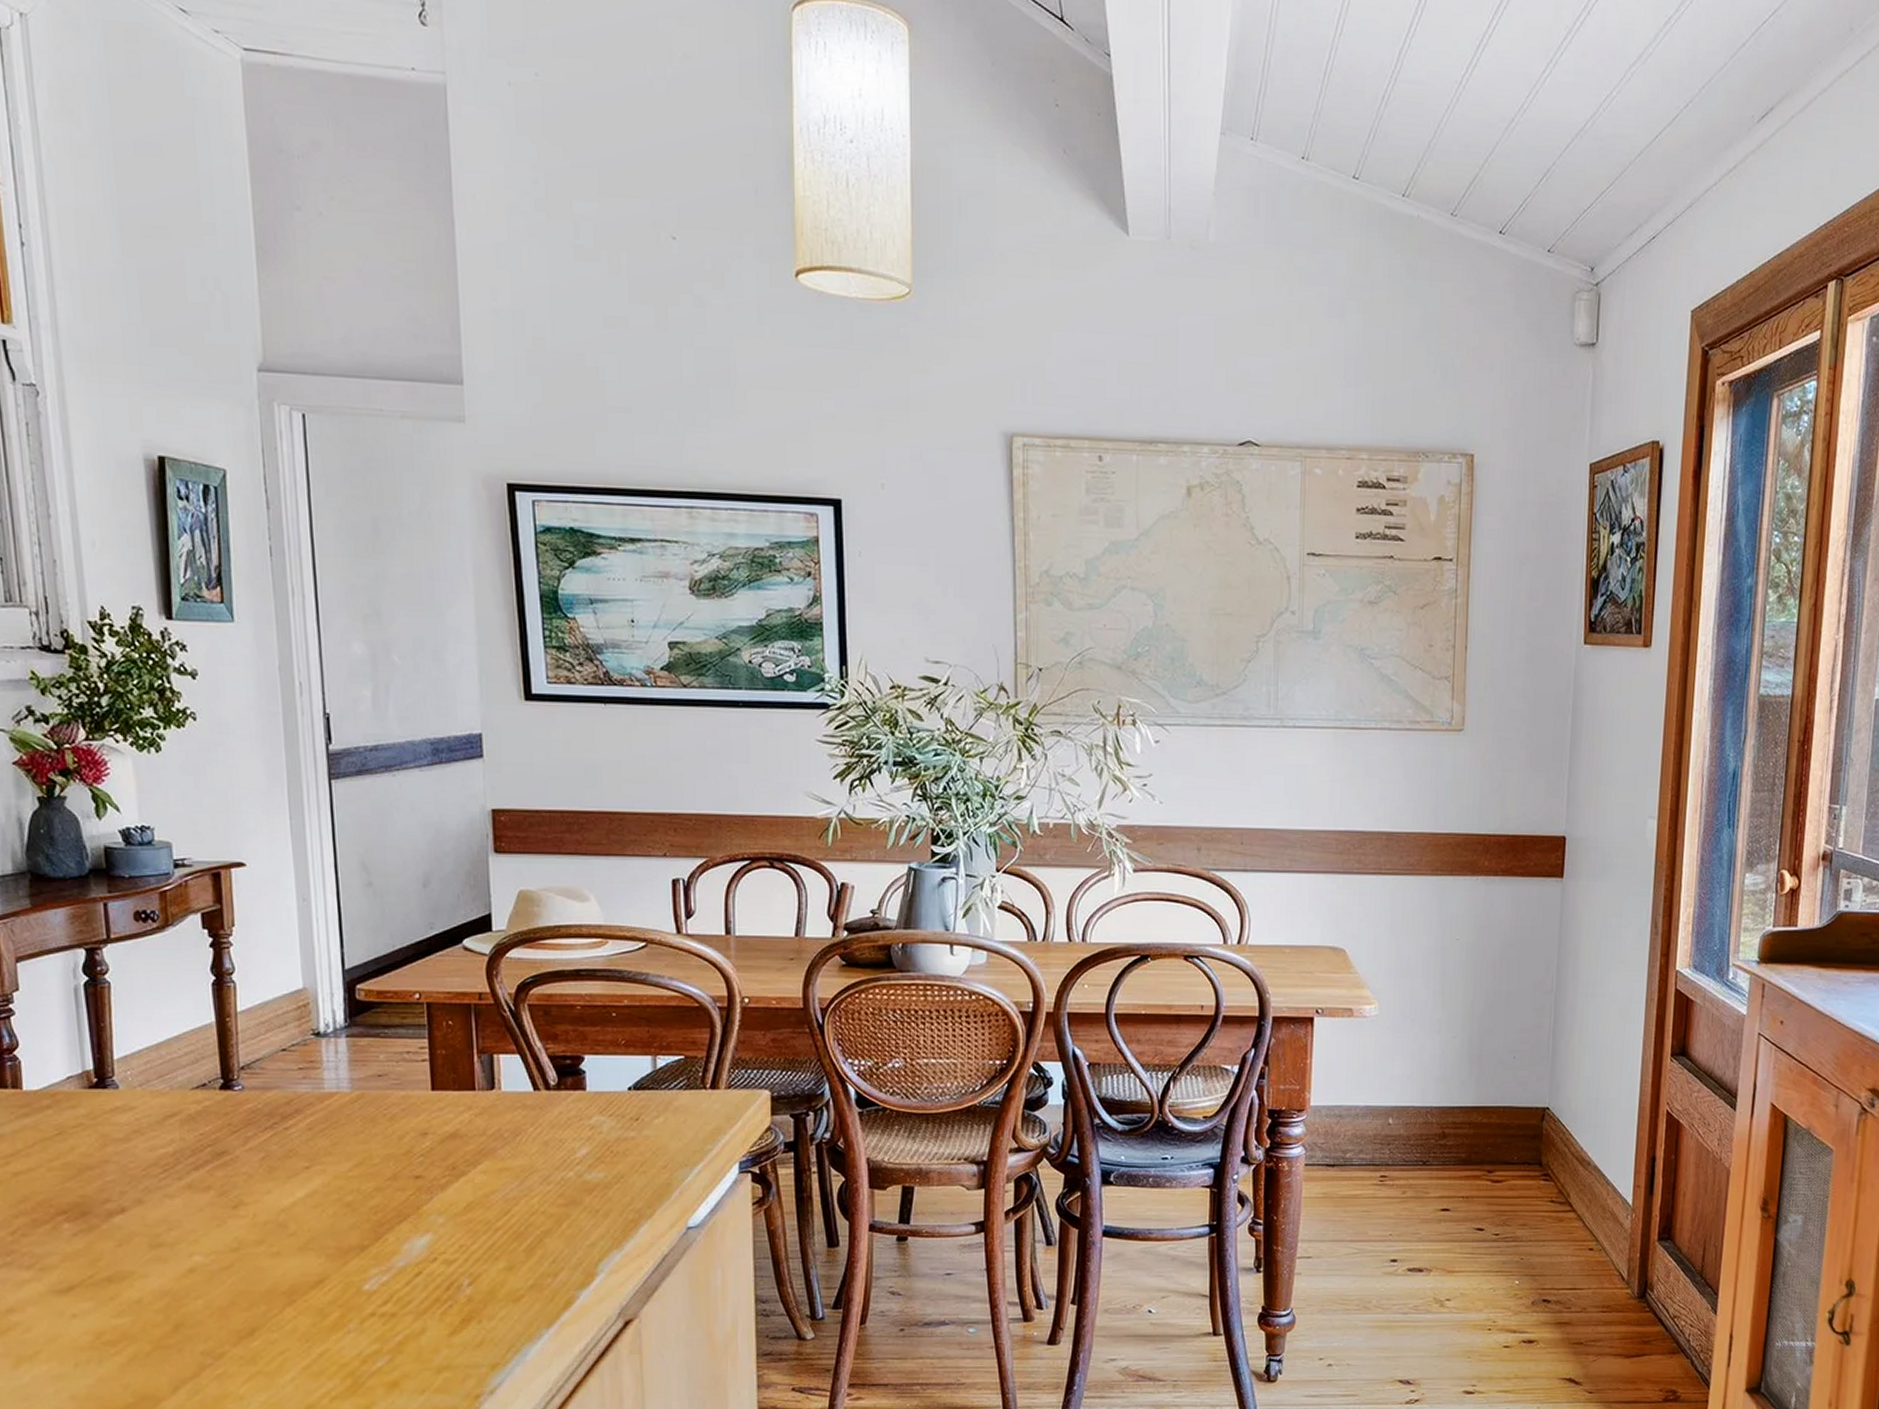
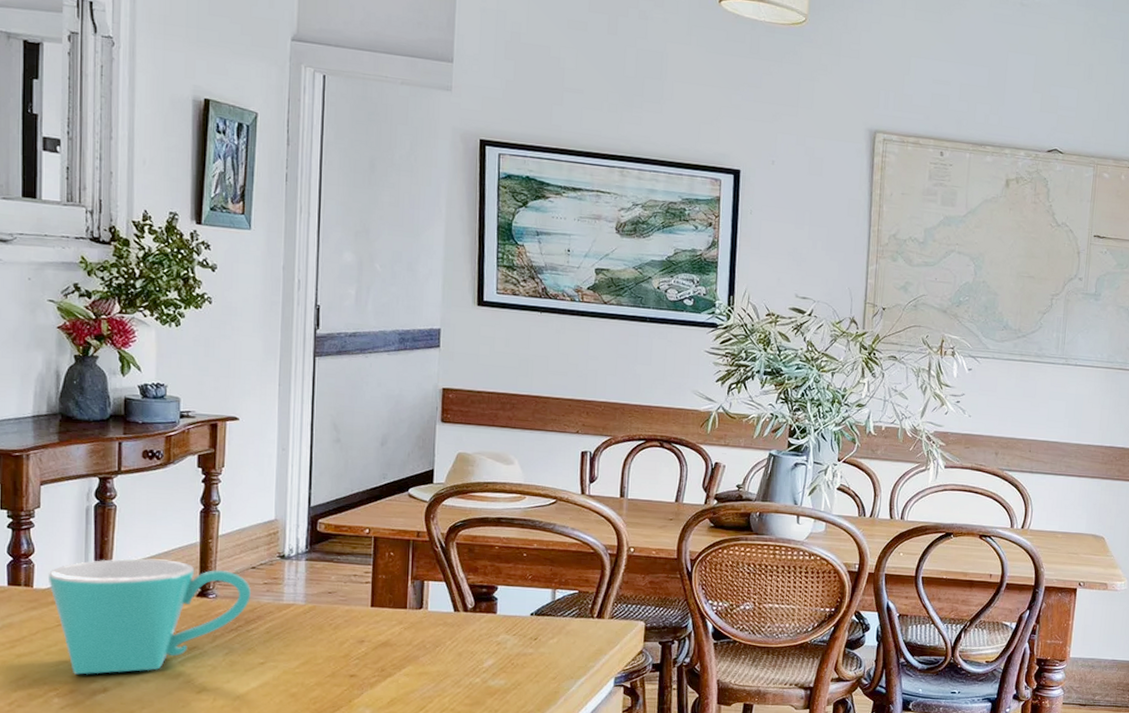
mug: none [38,1046,285,1193] -> present [48,558,251,675]

